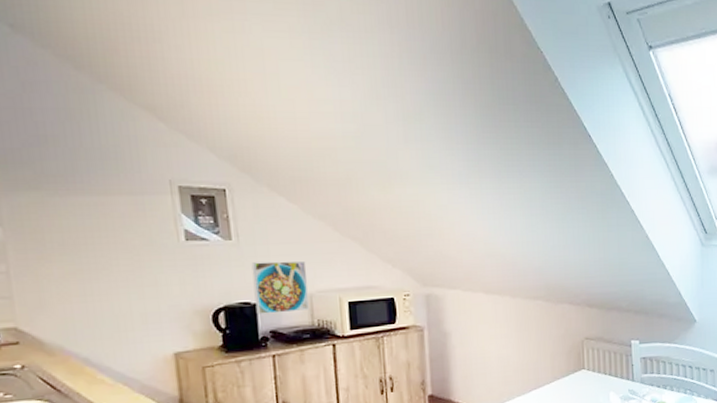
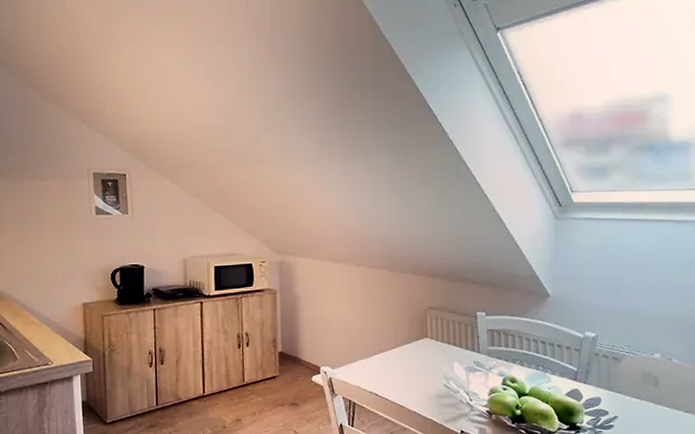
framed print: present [251,260,309,315] -> none [141,231,184,275]

